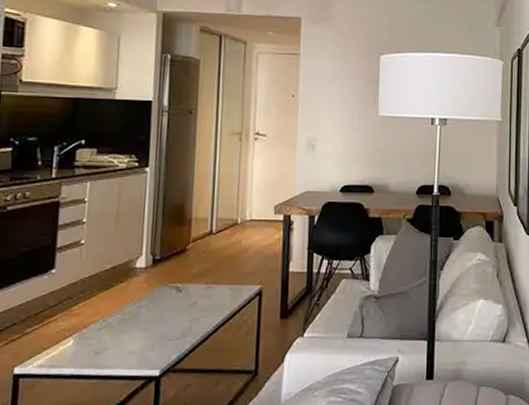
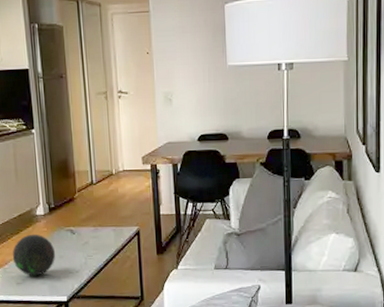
decorative orb: none [94,290,154,344] -> present [12,234,56,276]

